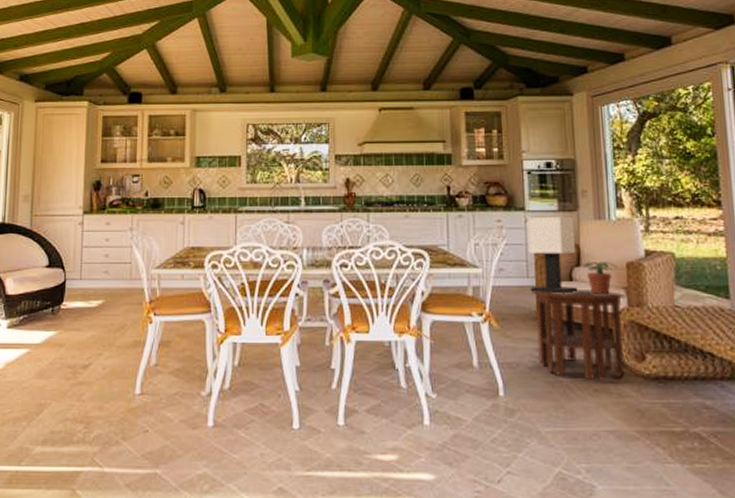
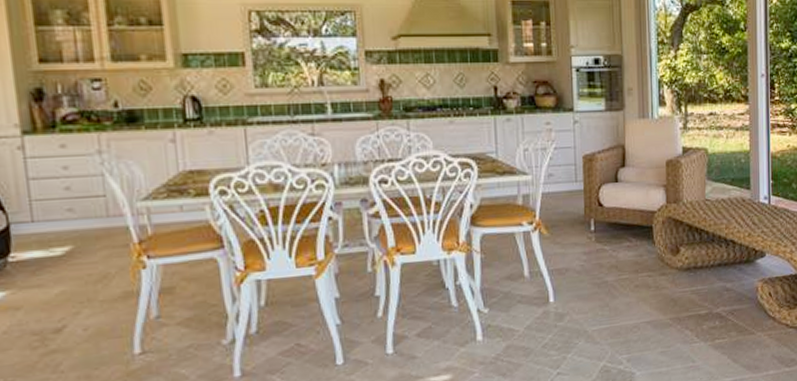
table lamp: present [527,216,578,294] -> none [575,116,623,197]
side table: present [531,288,626,380] -> none [580,189,665,277]
potted plant: present [583,262,617,294] -> none [627,161,658,194]

